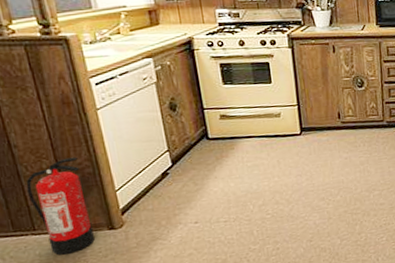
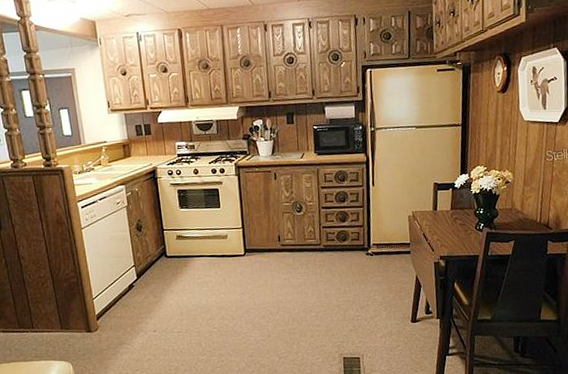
fire extinguisher: present [25,157,96,256] -> none [28,268,77,351]

